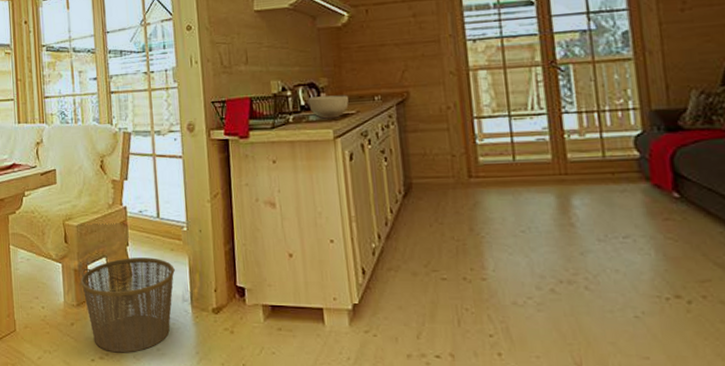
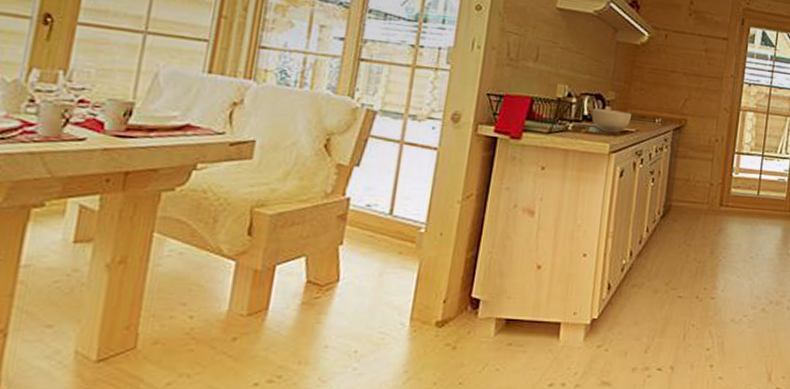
basket: present [80,257,175,353] -> none [260,259,399,374]

